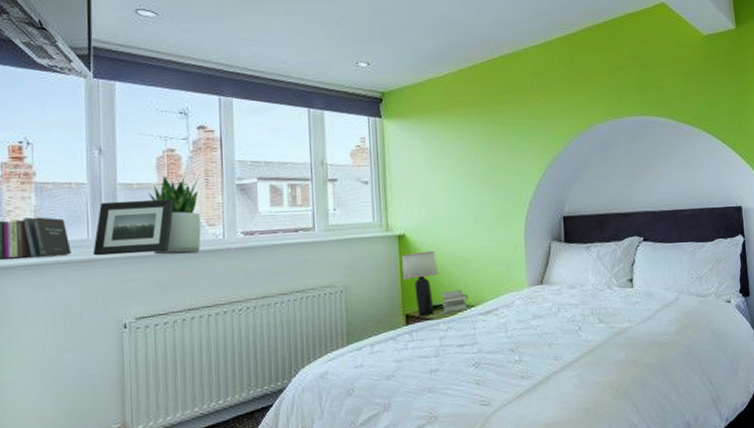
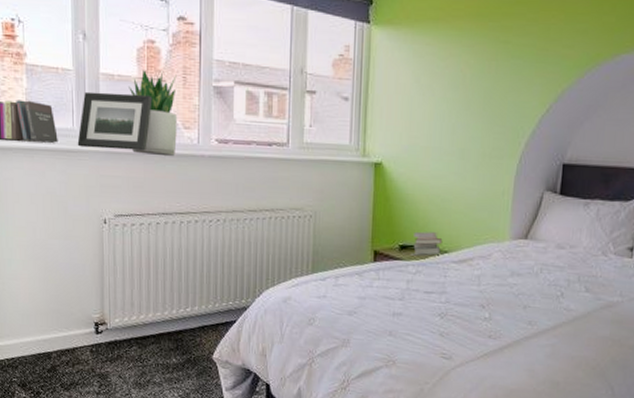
table lamp: present [401,250,439,317] -> none [375,184,414,256]

